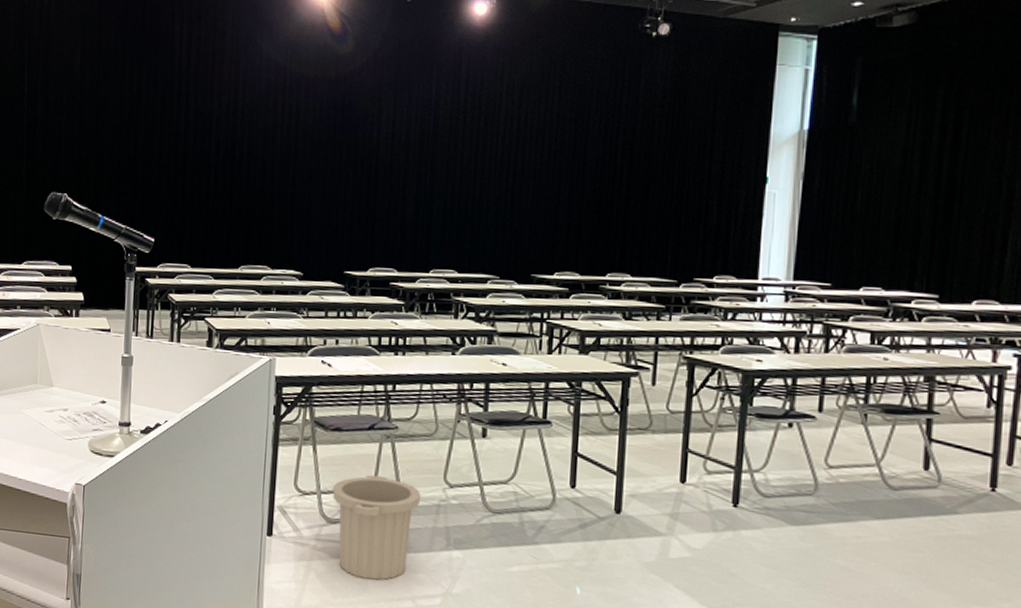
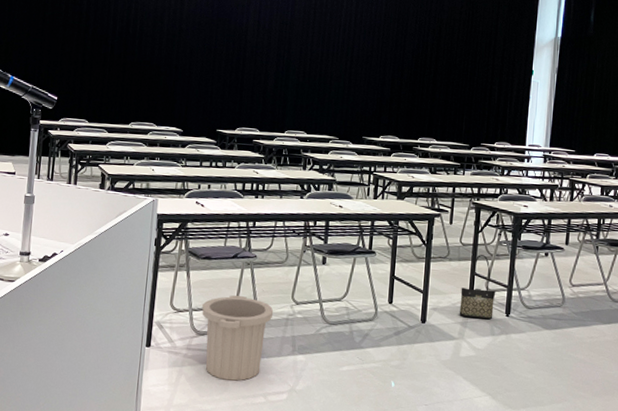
tote bag: none [667,425,719,511] -> present [459,255,496,320]

